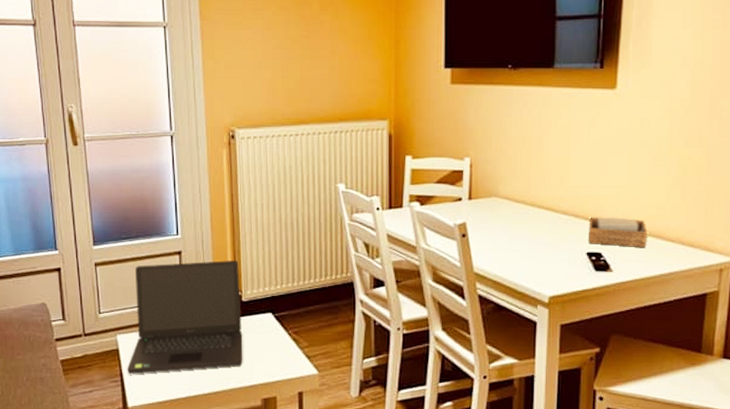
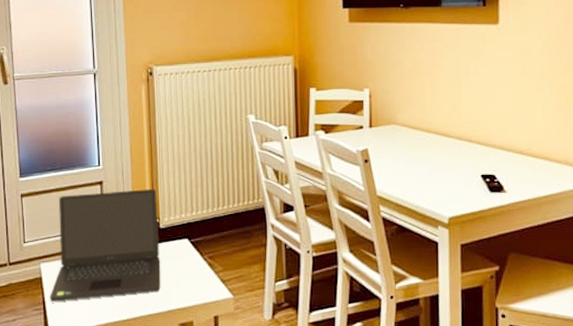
napkin holder: present [589,217,647,248] -> none [482,141,536,170]

